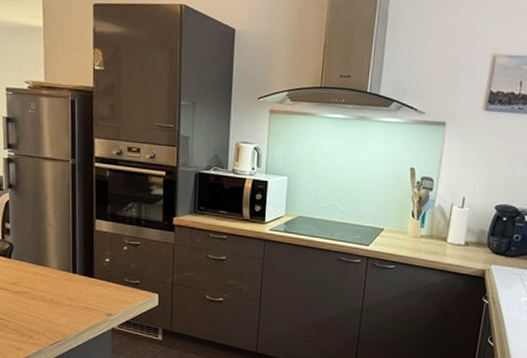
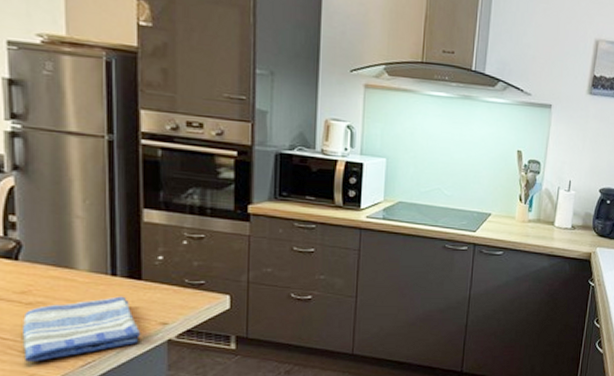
dish towel: none [13,290,93,338] -> present [23,296,141,362]

